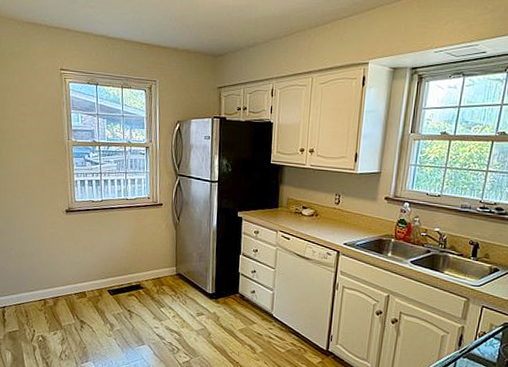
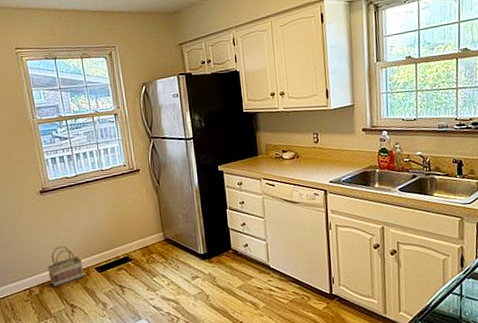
basket: none [63,265,97,302] -> present [47,246,84,287]

